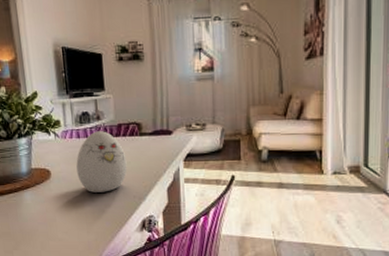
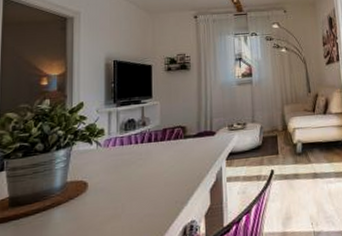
decorative egg: present [76,131,128,193] -> none [117,136,170,202]

